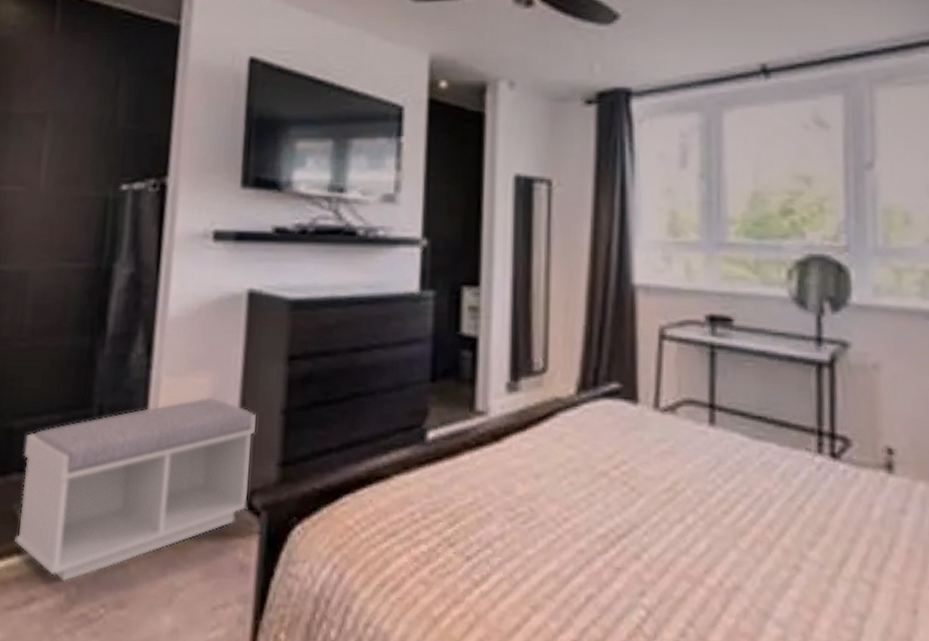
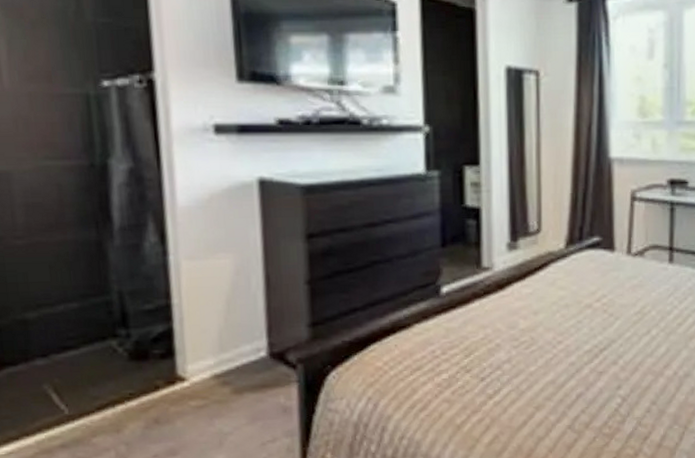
bench: present [15,396,256,583] -> none [43,275,284,443]

